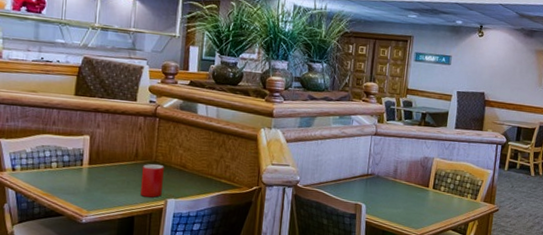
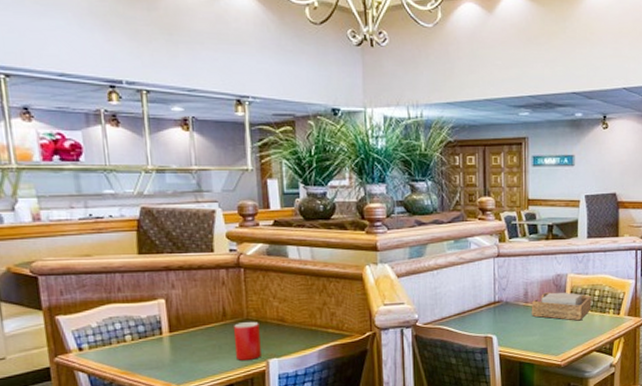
napkin holder: none [398,171,453,201] -> present [531,292,592,321]

